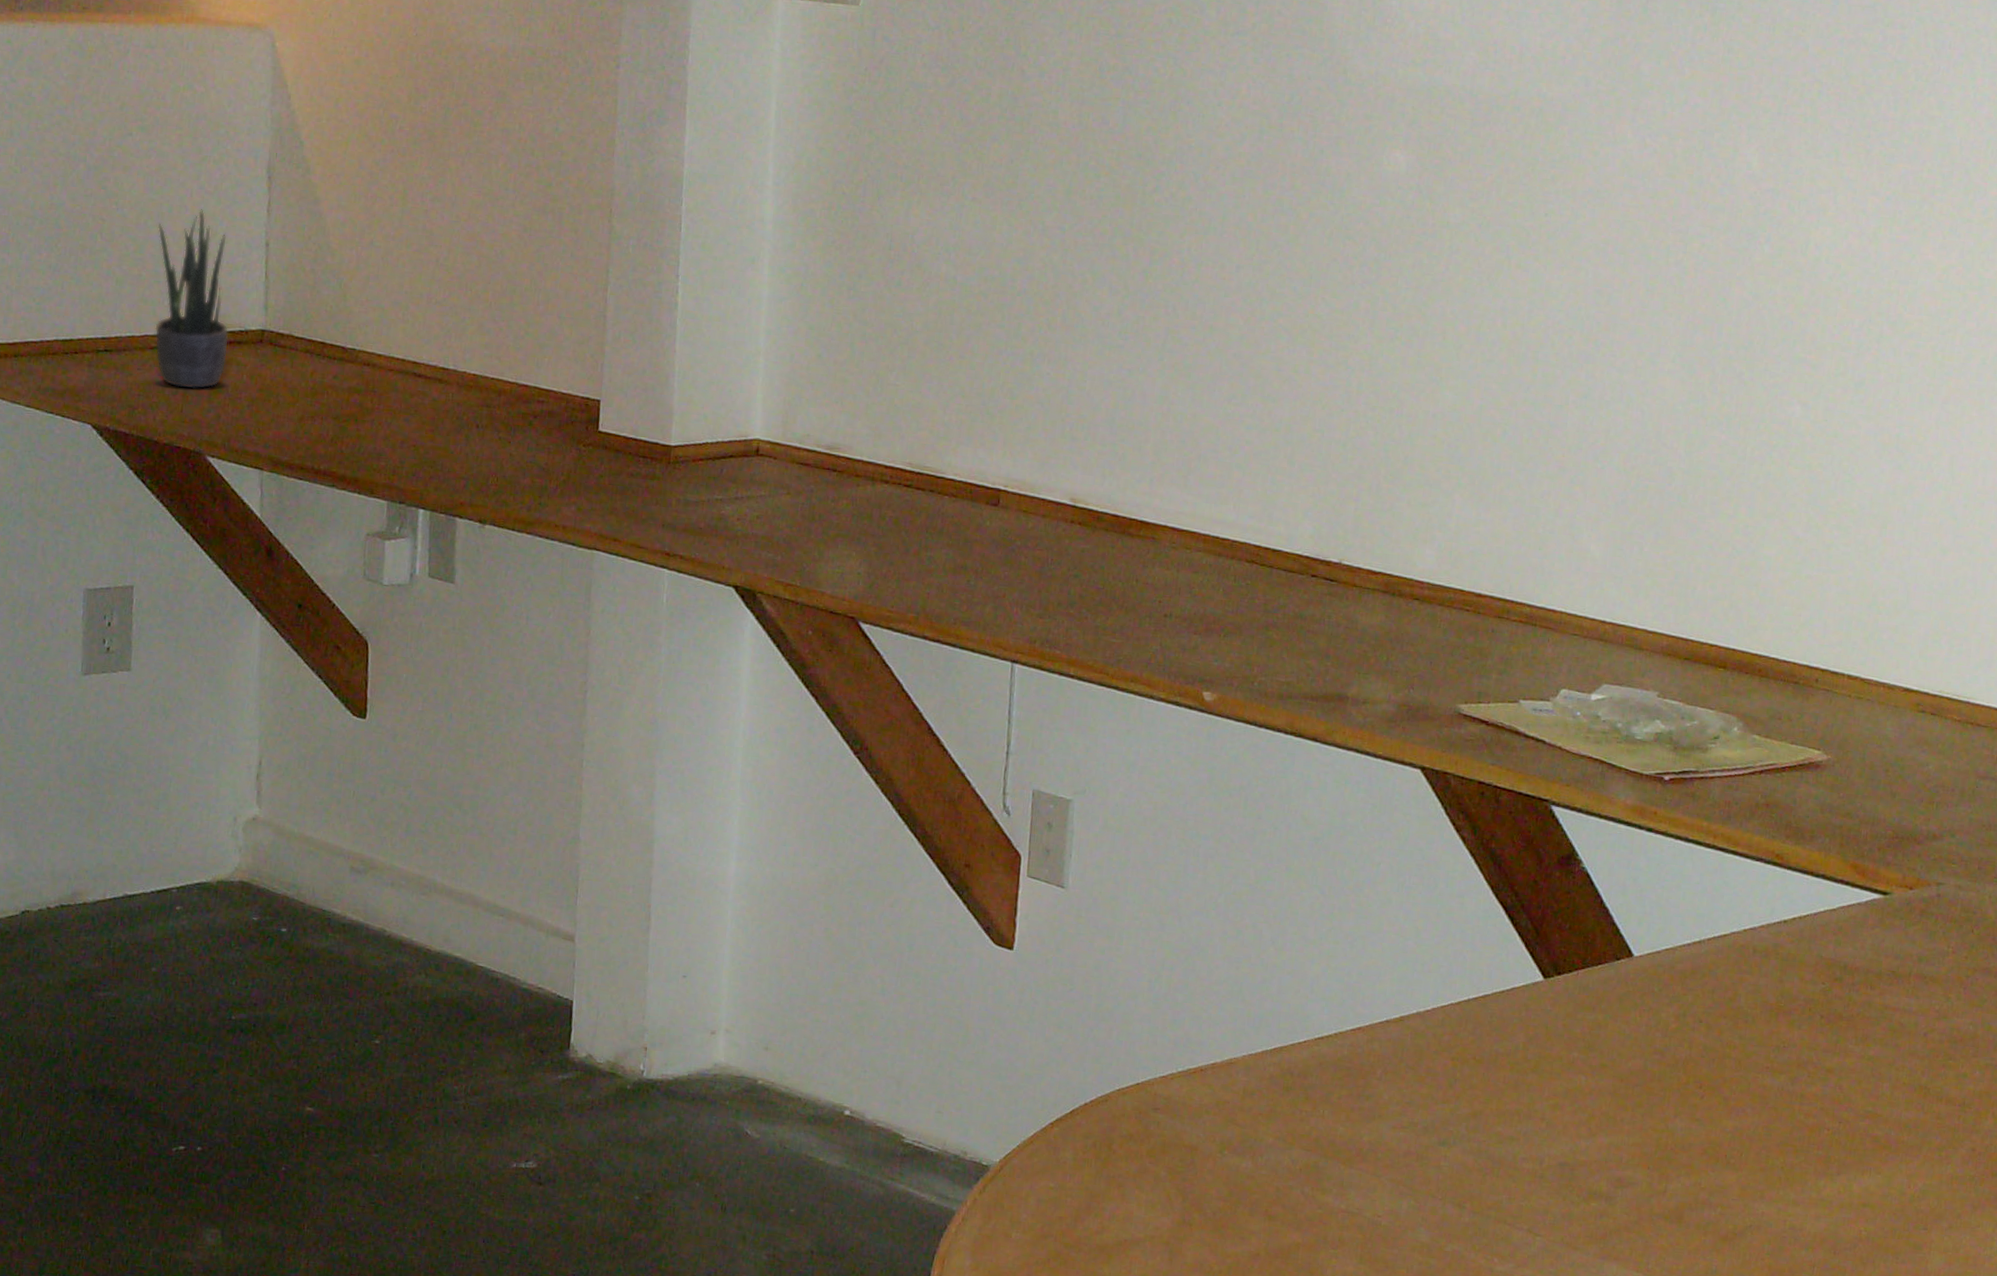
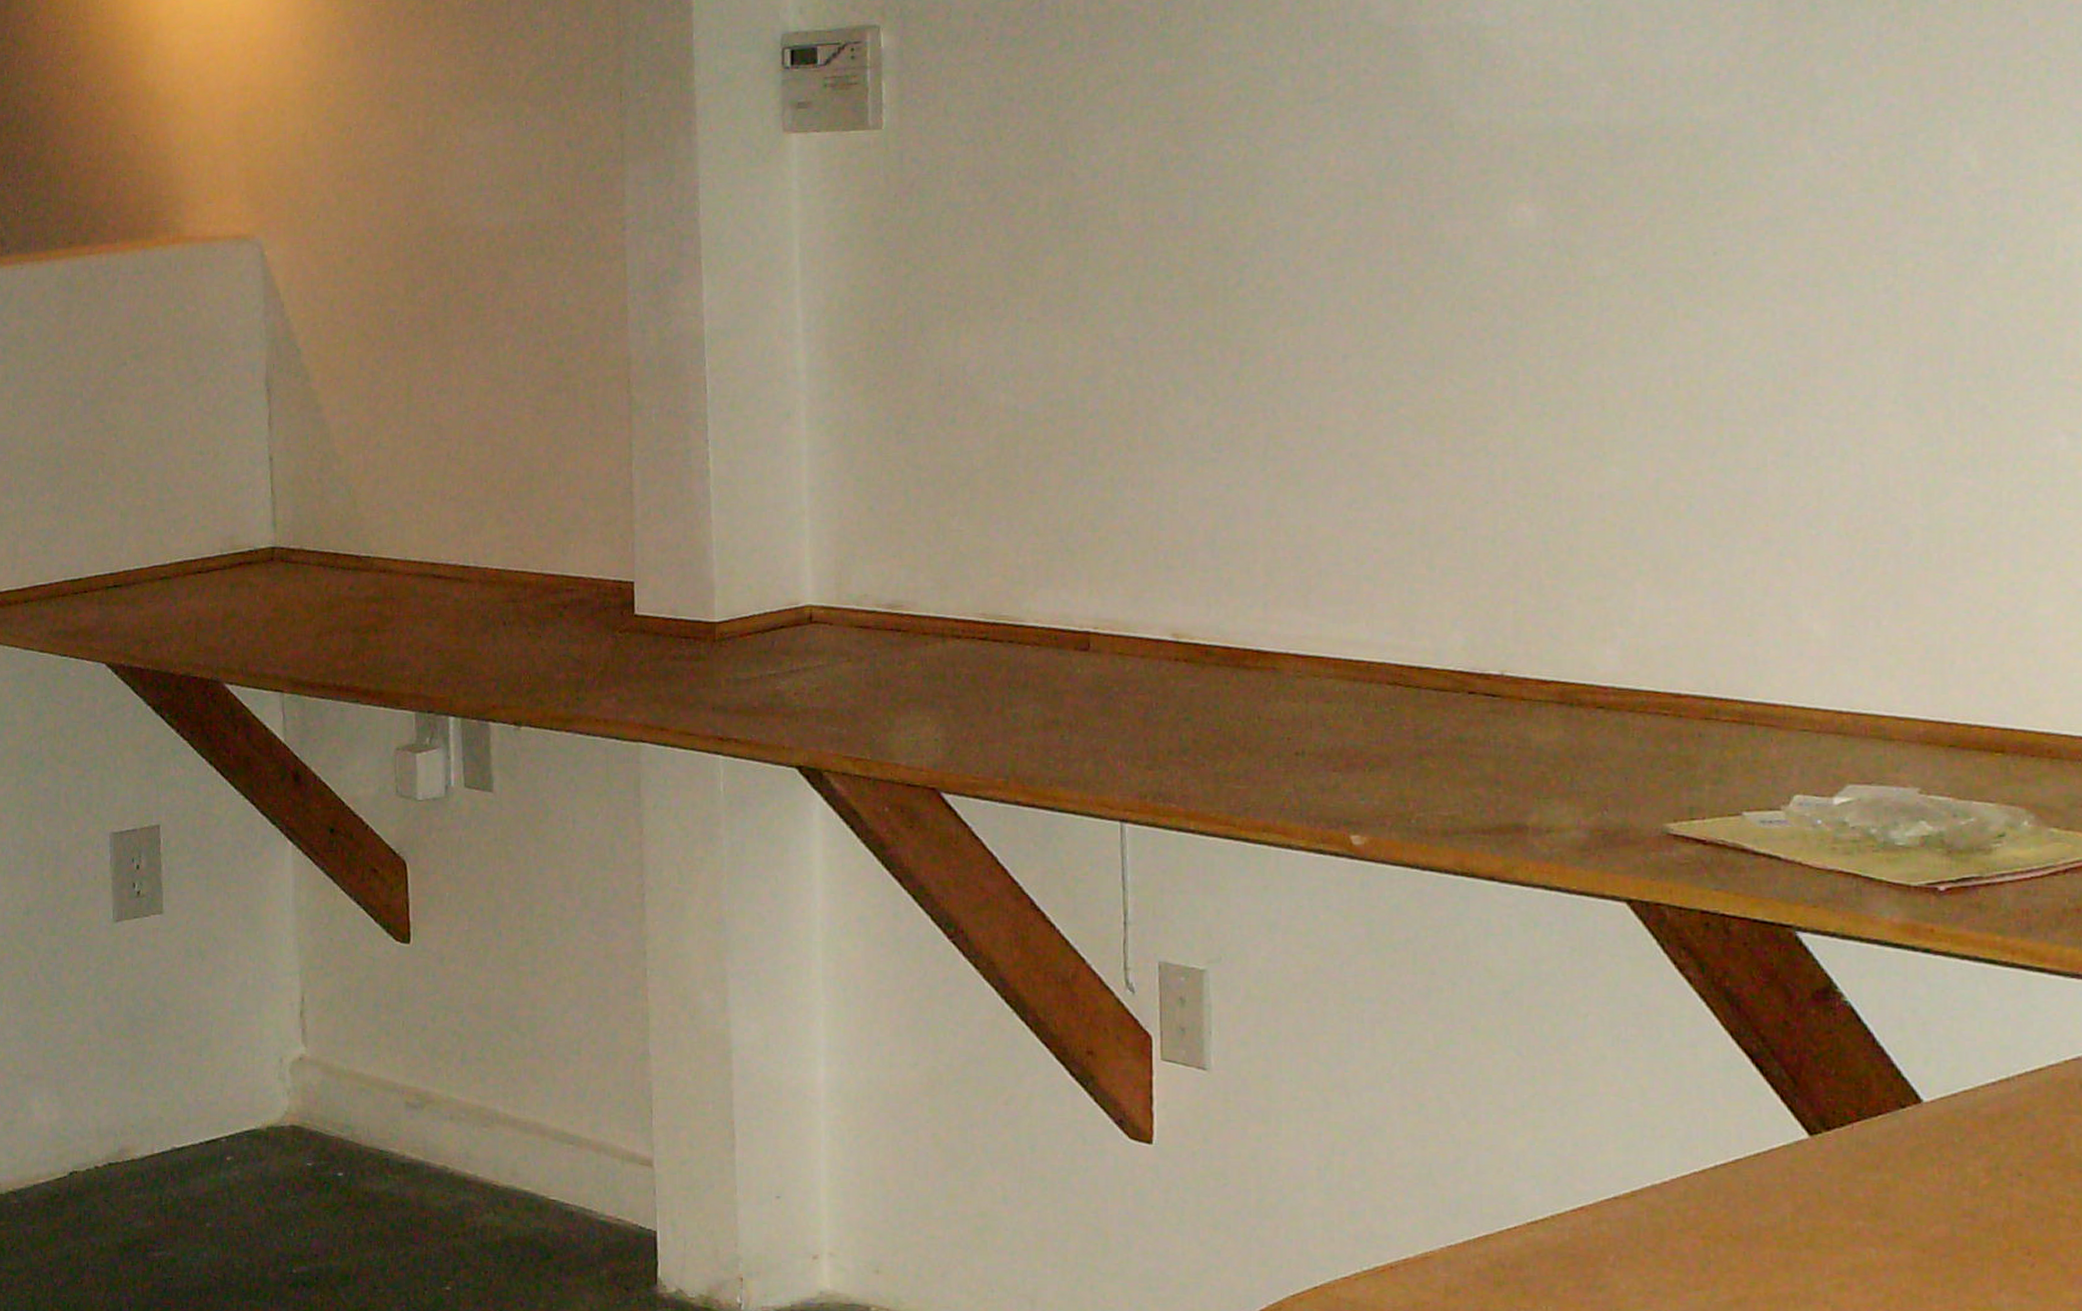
potted plant: present [155,209,229,389] -> none [158,431,238,616]

